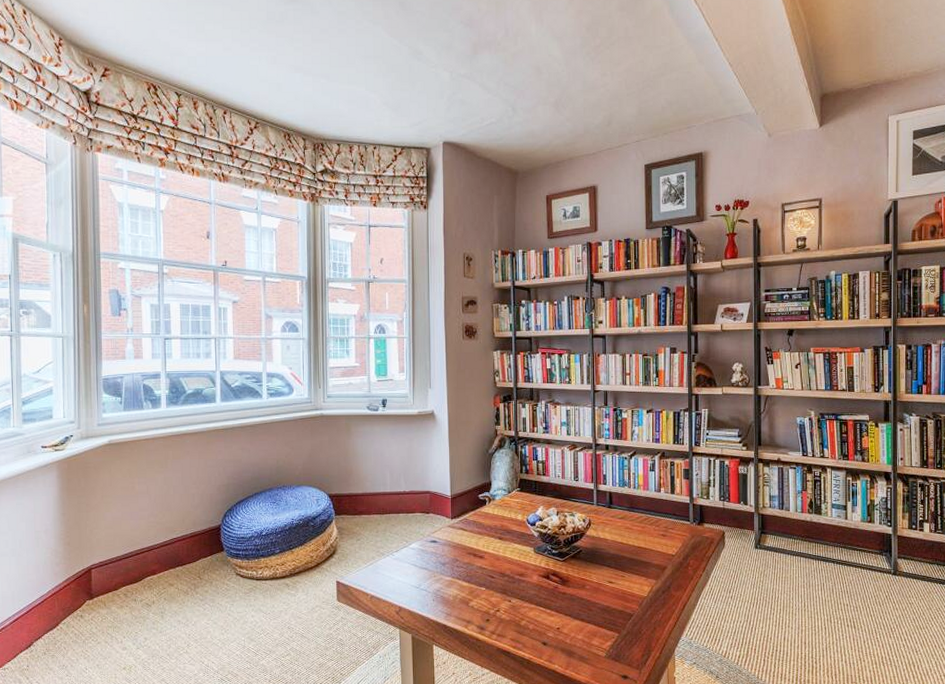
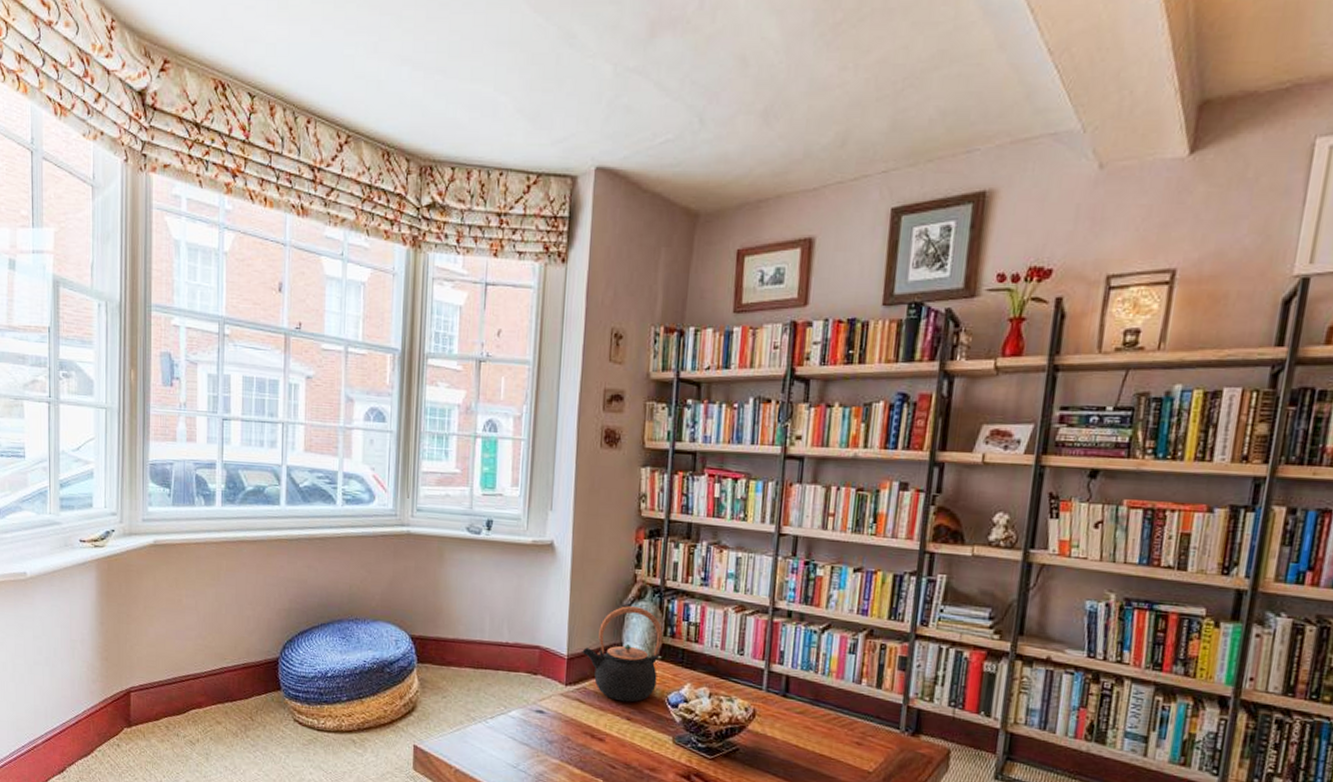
teapot: none [461,453,519,526] -> present [582,606,662,703]

